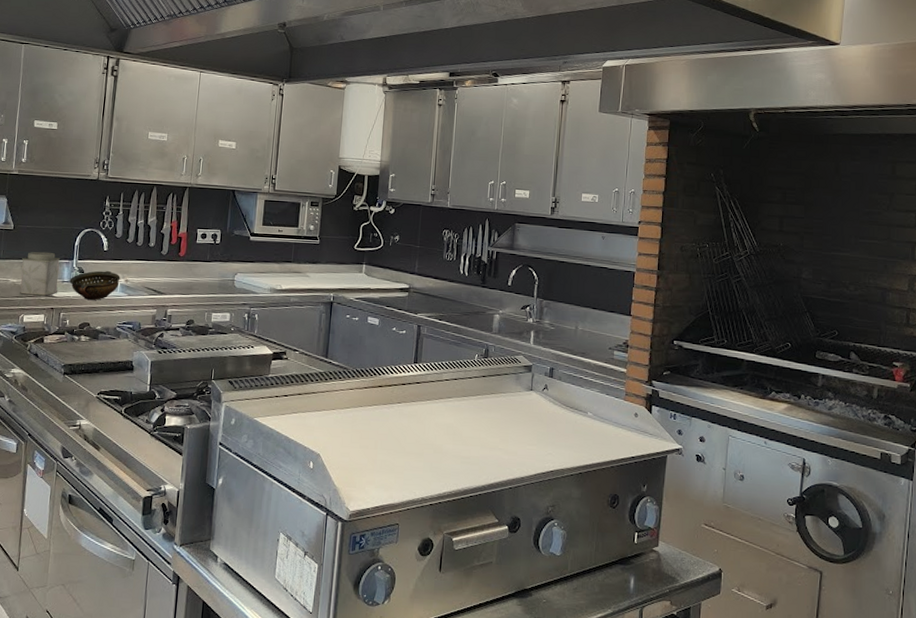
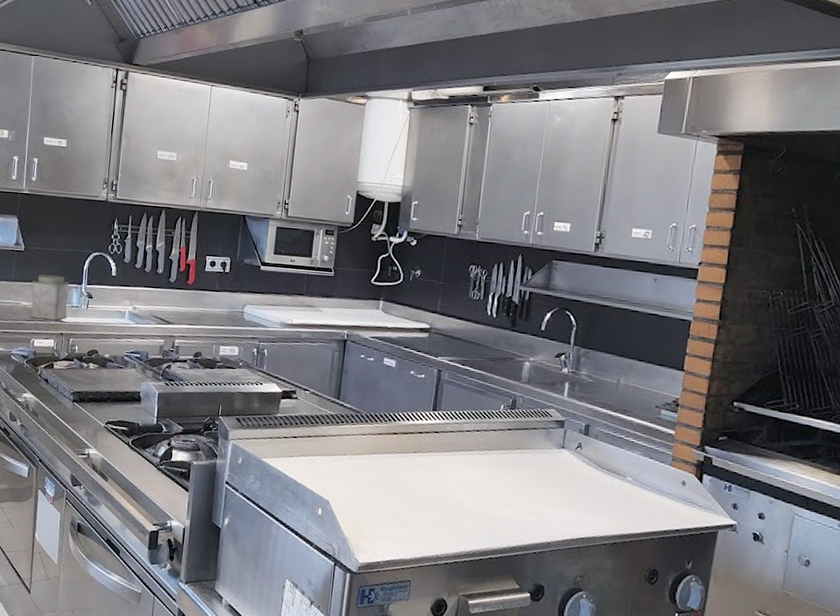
colander: present [69,271,120,300] -> none [78,296,128,327]

